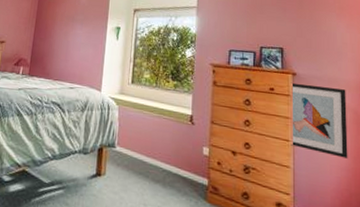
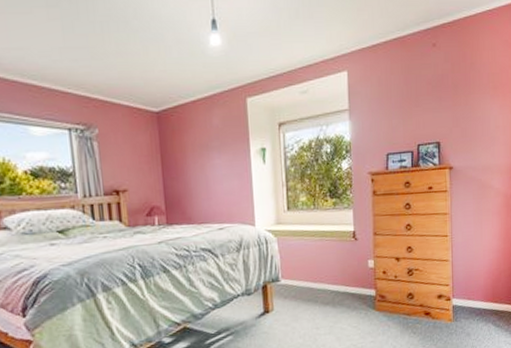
wall art: present [290,82,348,159] -> none [447,175,499,241]

